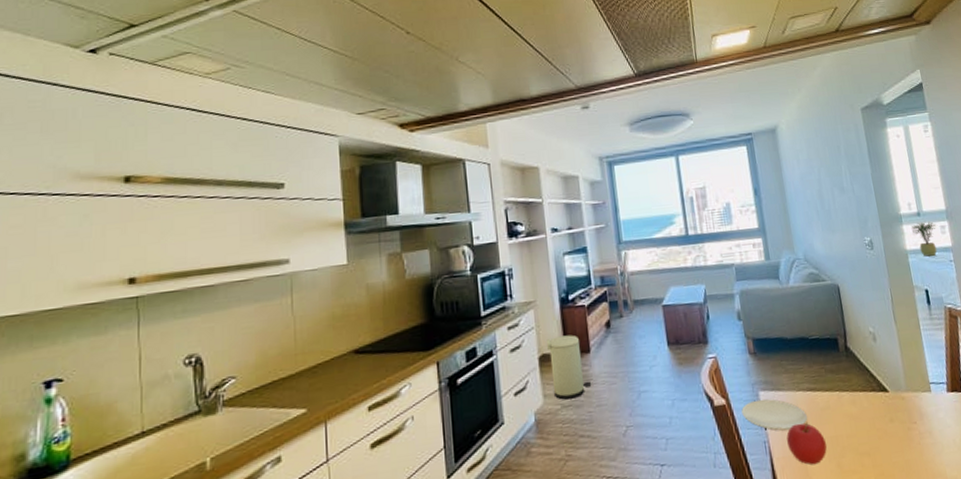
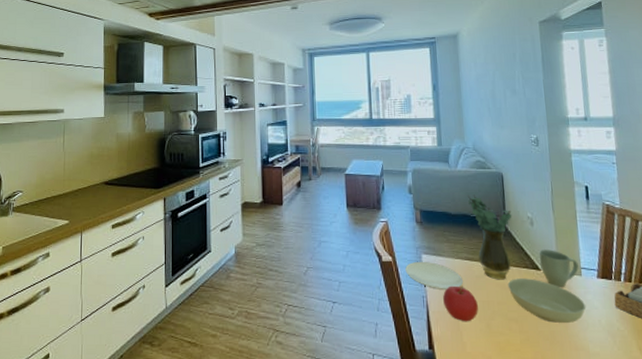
pedal bin: present [547,335,592,400] -> none [249,189,282,240]
vase: none [804,313,858,410] -> present [468,195,512,280]
bowl: none [855,402,939,451] -> present [507,278,587,323]
mug: none [885,366,928,409] -> present [539,250,579,287]
potted plant: present [912,222,937,257] -> none [578,126,602,157]

